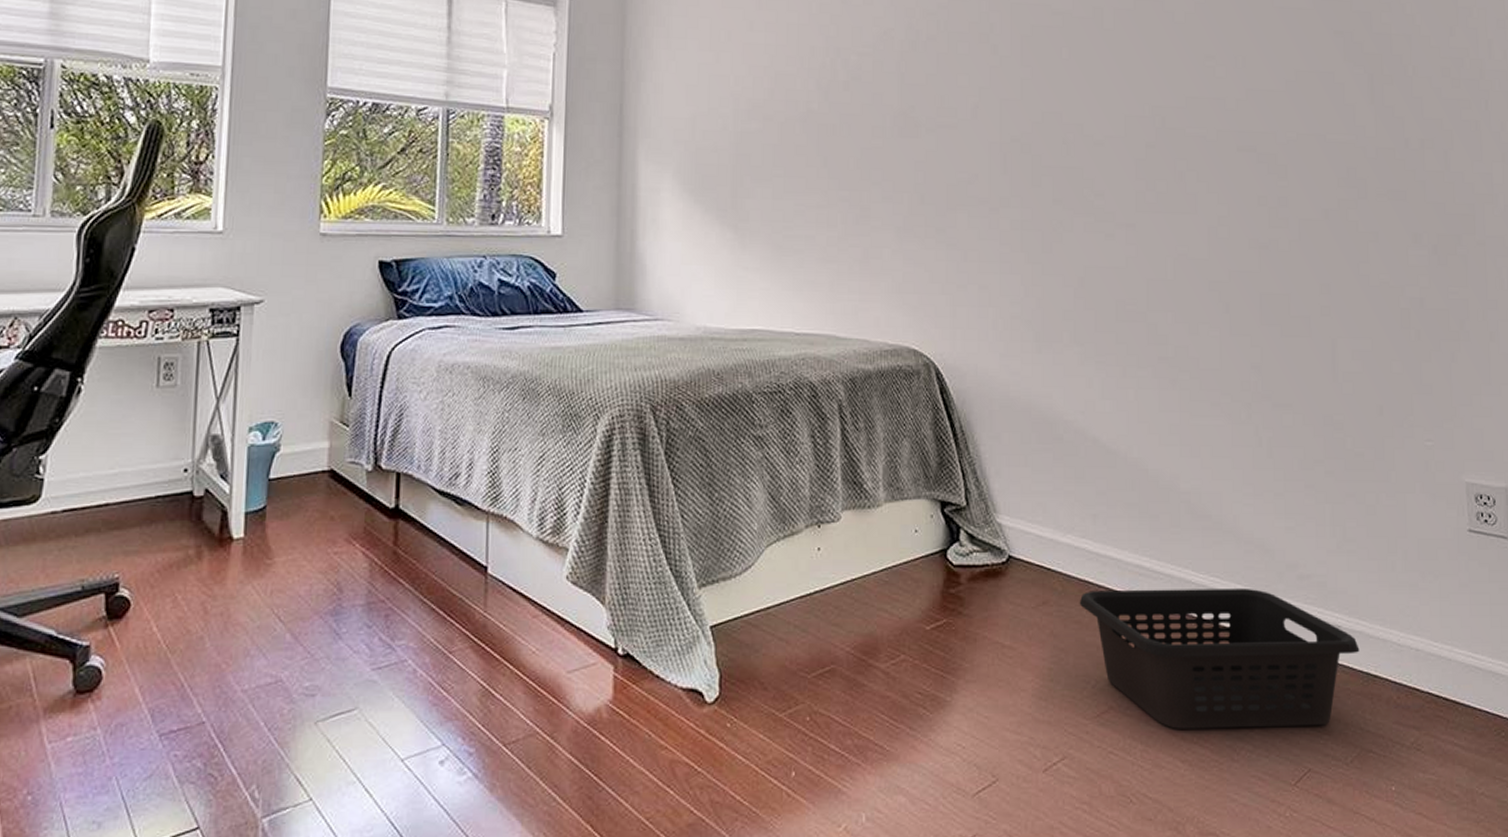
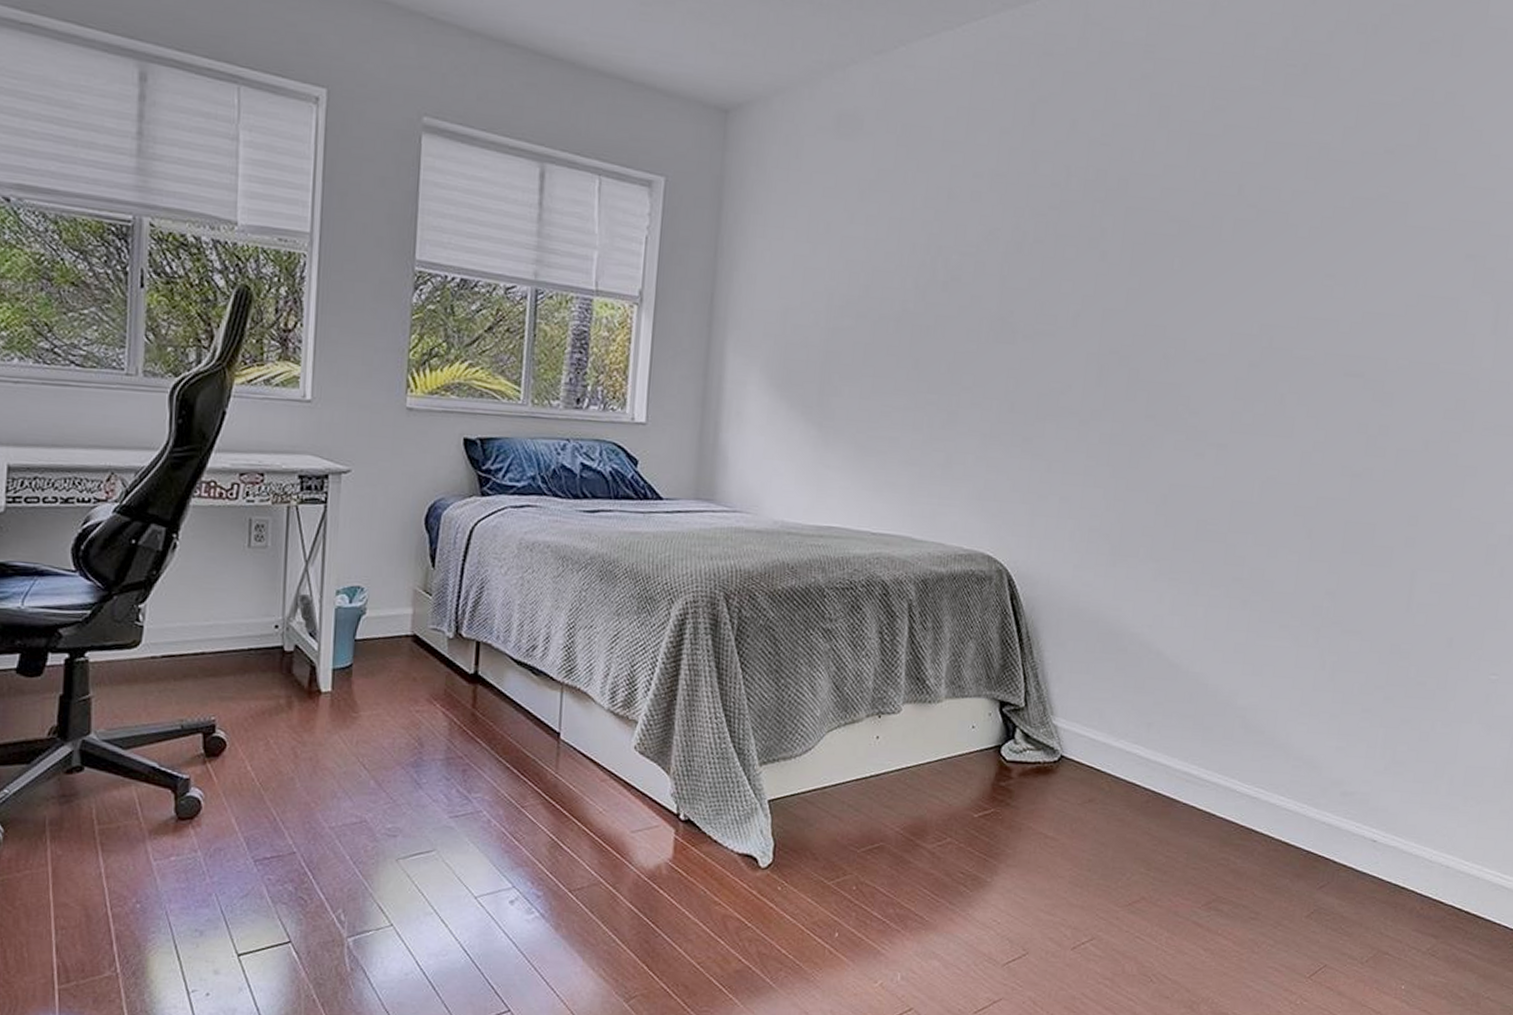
laundry basket: present [1079,588,1360,729] -> none [1124,792,1391,928]

